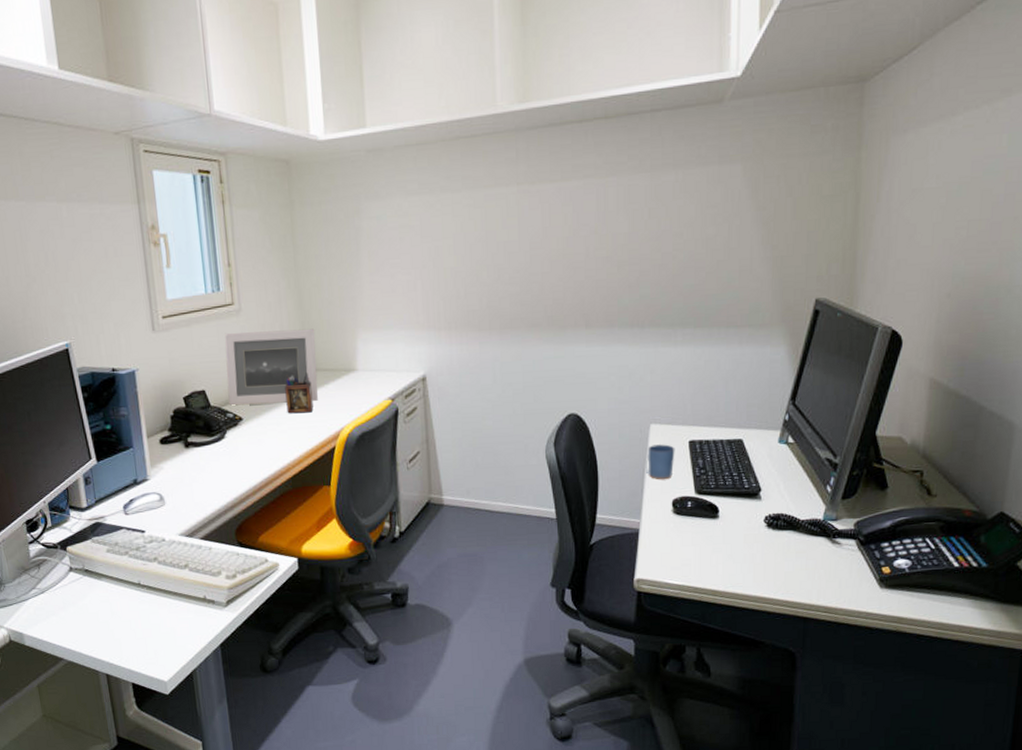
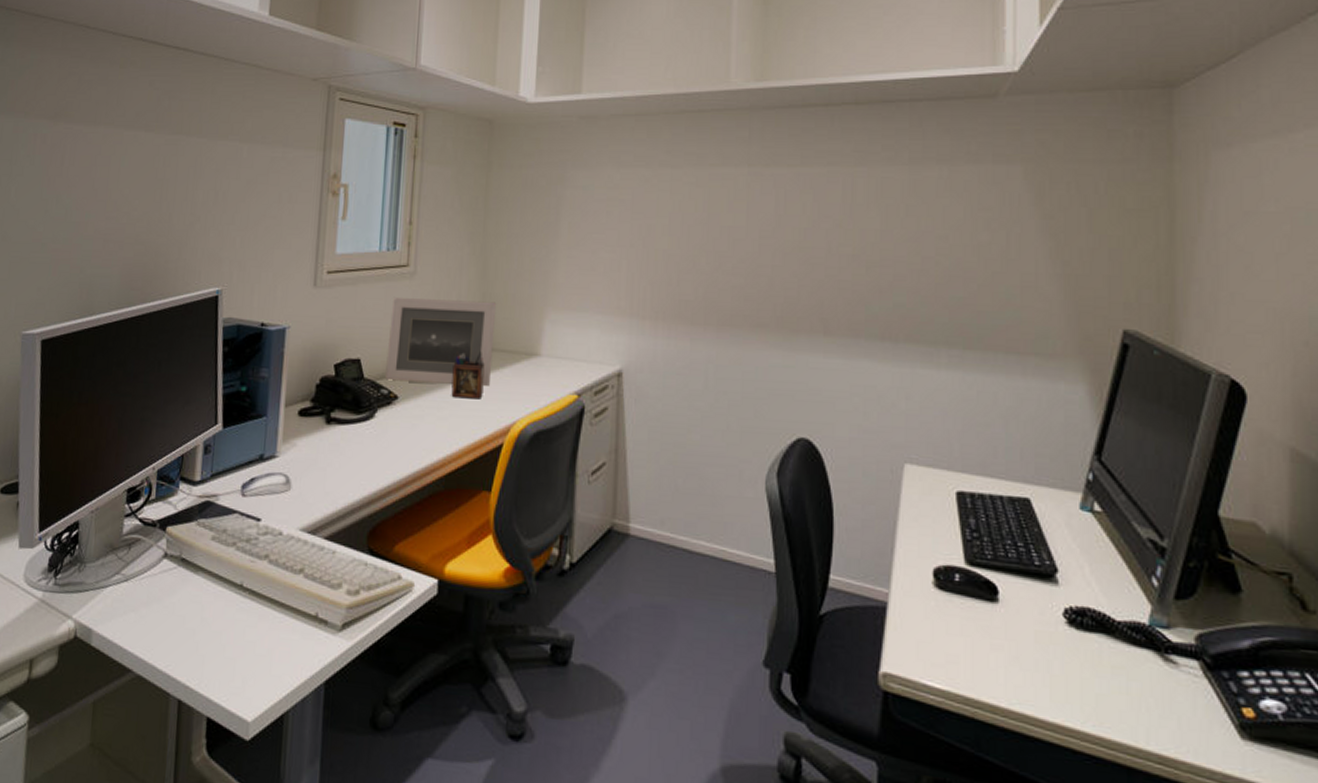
mug: present [647,444,675,479] -> none [900,491,938,539]

